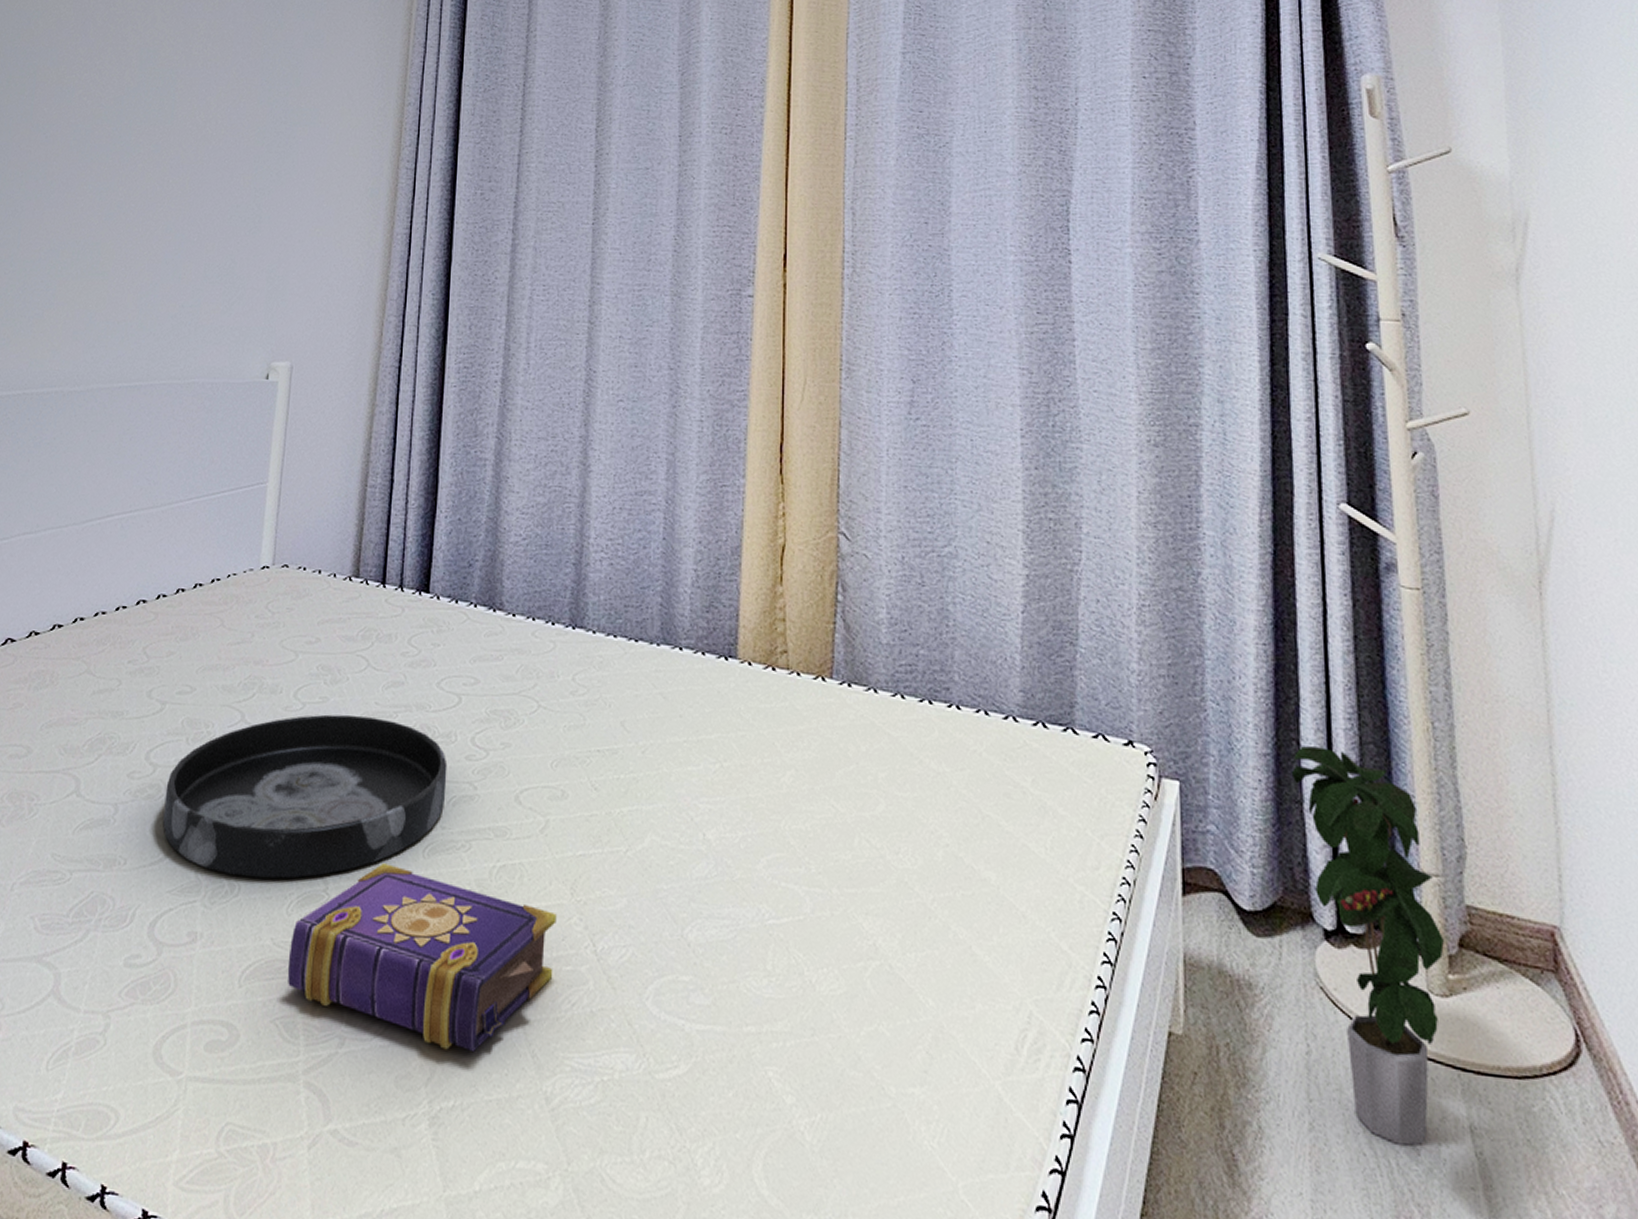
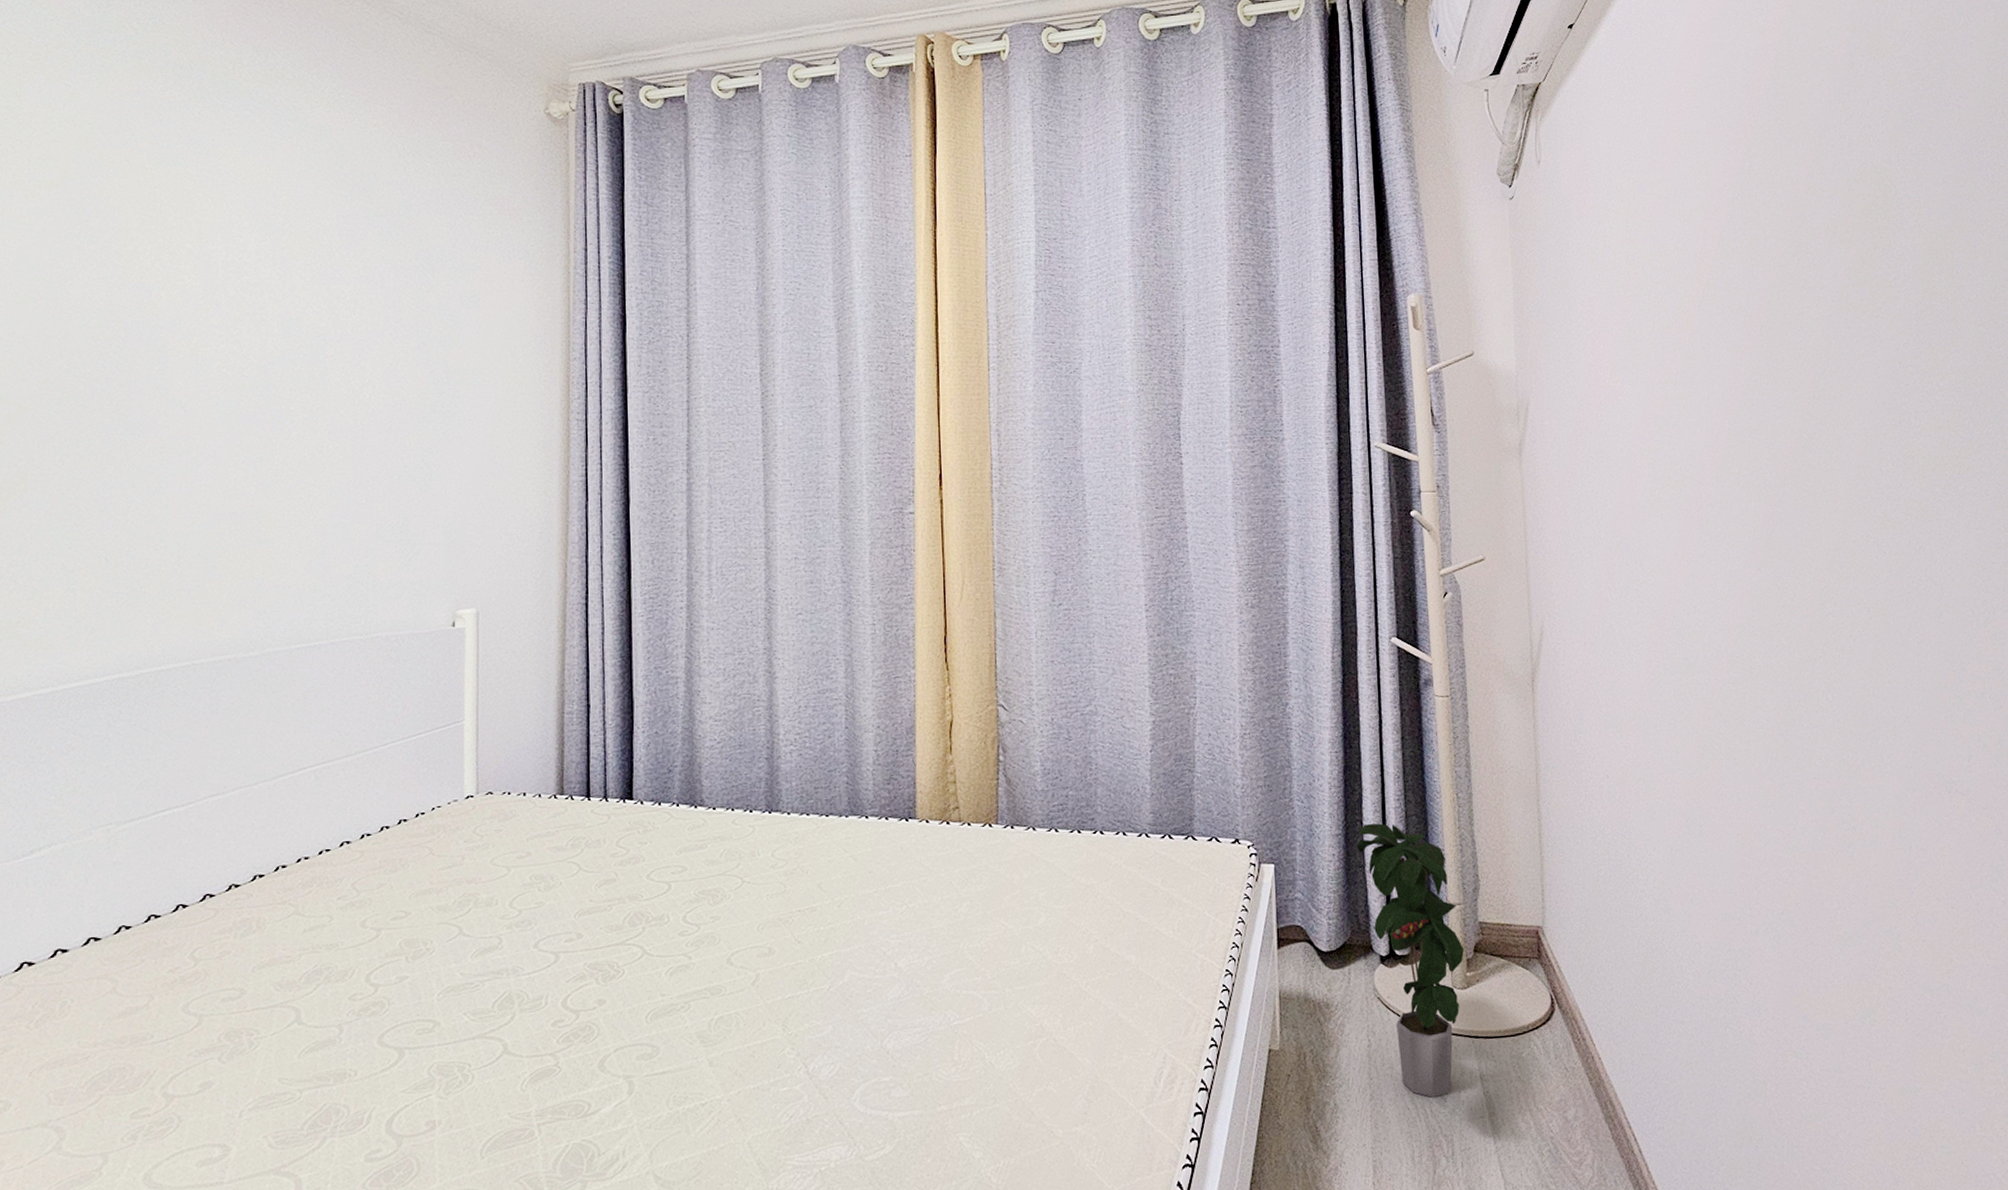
tray: present [163,714,448,879] -> none [389,913,663,1068]
book: present [287,863,557,1051] -> none [526,1033,772,1174]

